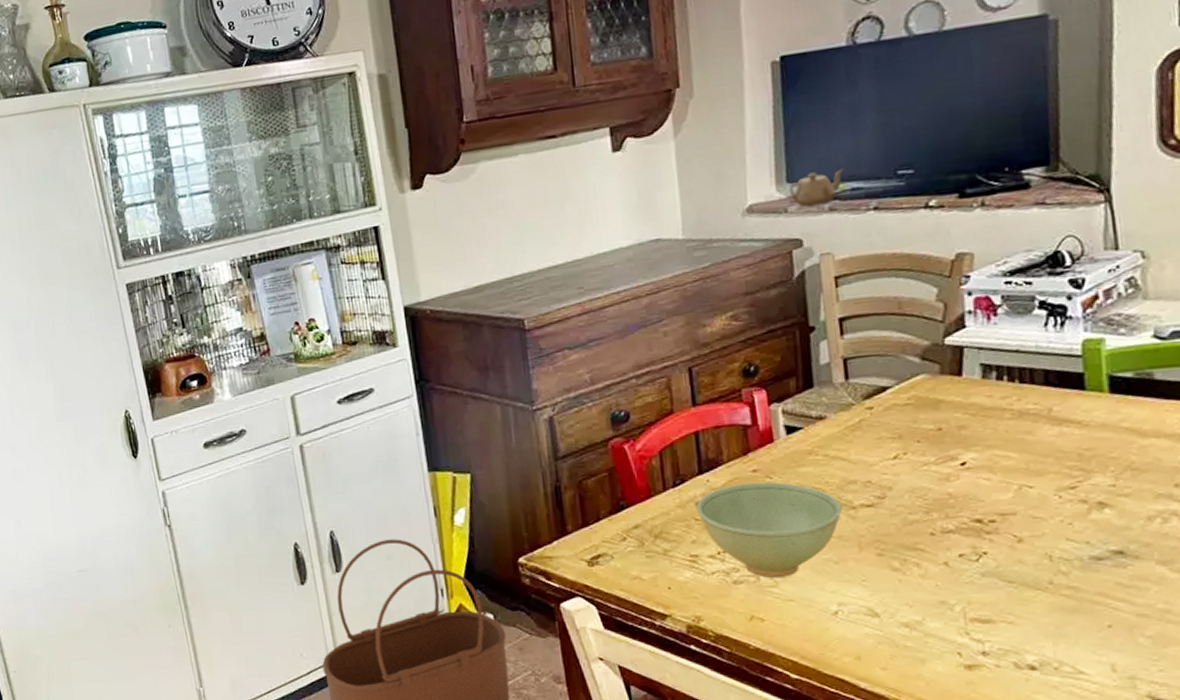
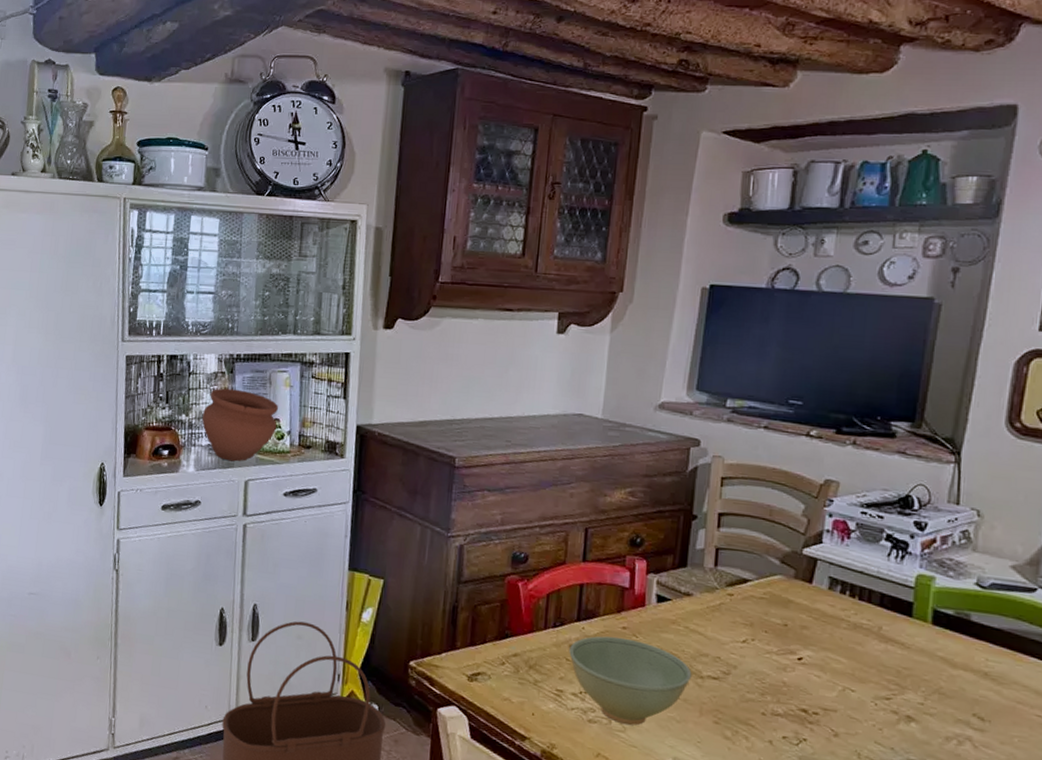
ceramic pot: none [226,294,314,378] -> present [201,388,279,462]
teapot: present [788,168,844,208] -> none [695,386,745,416]

